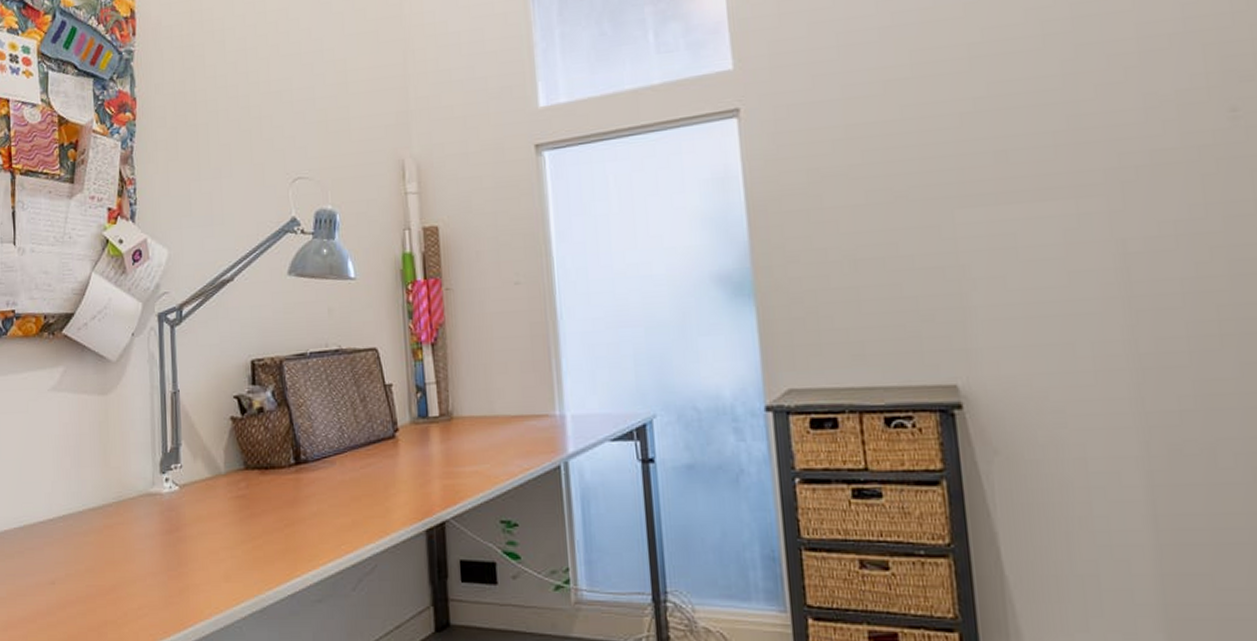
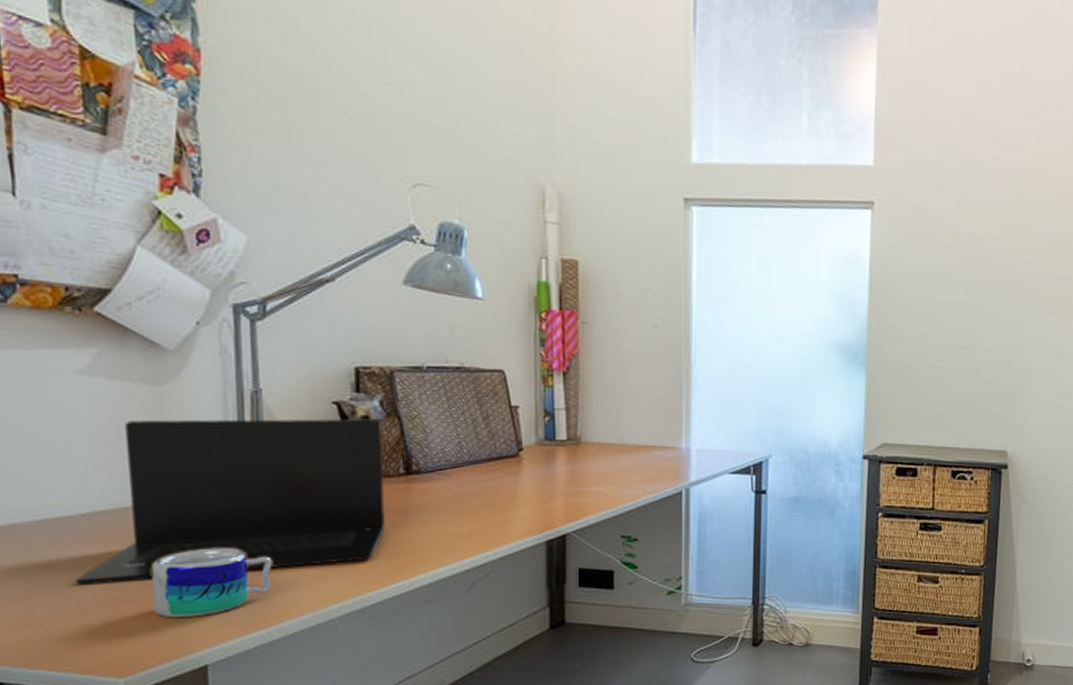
laptop: none [44,410,280,588] -> present [75,419,385,586]
mug: none [97,548,188,620] -> present [151,548,272,618]

